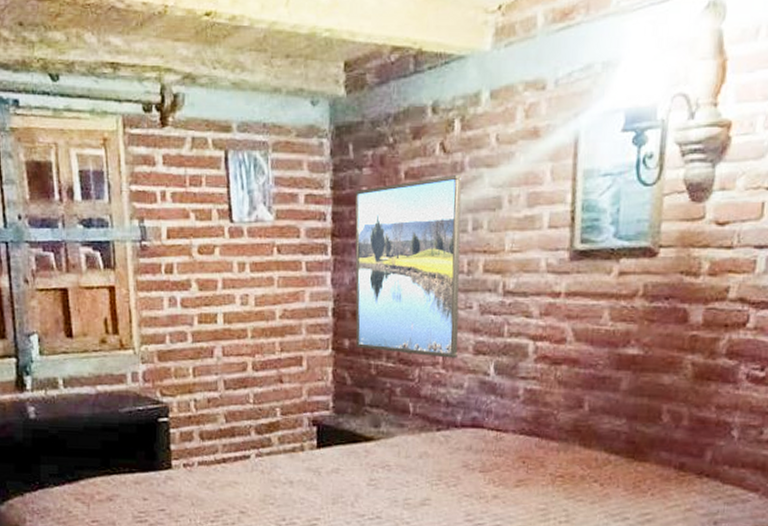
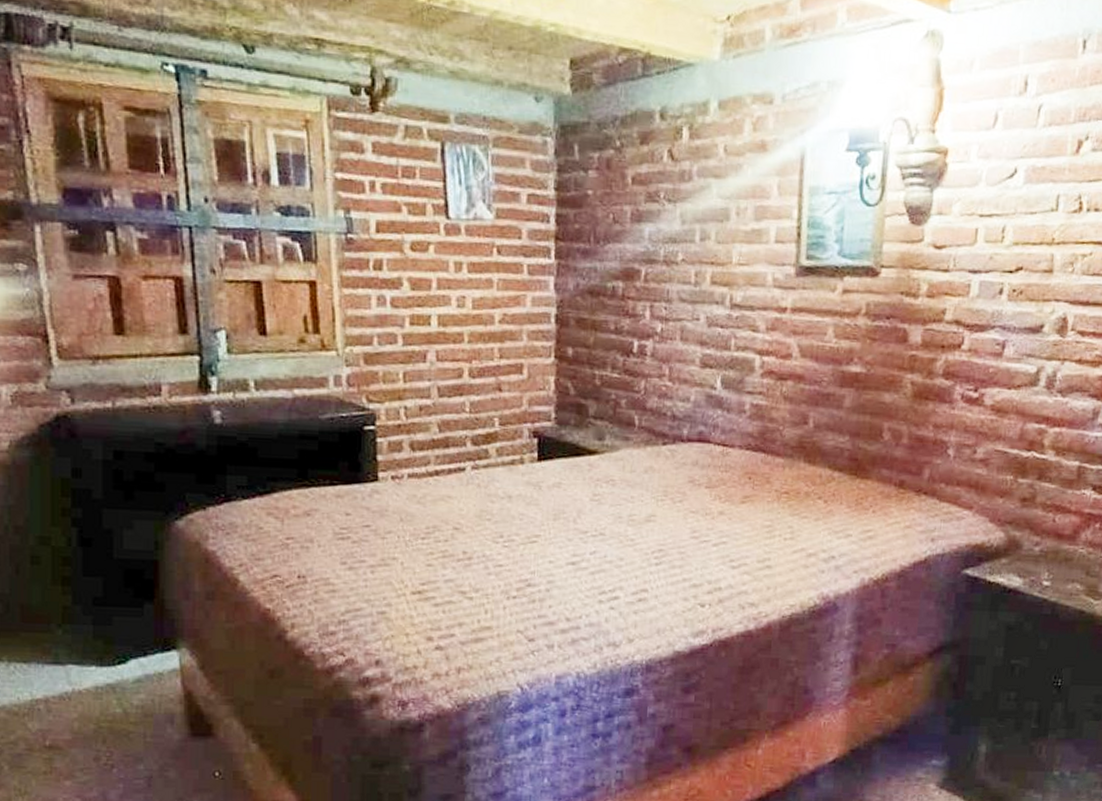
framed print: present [355,174,462,358] -> none [579,182,690,371]

